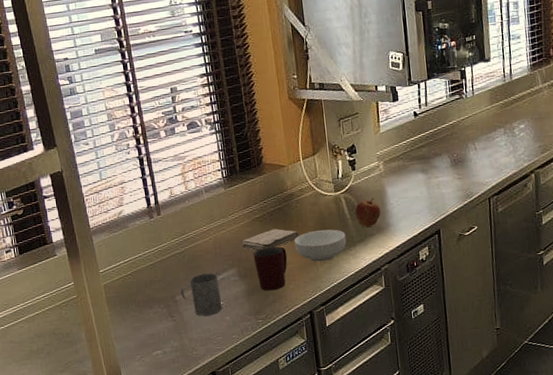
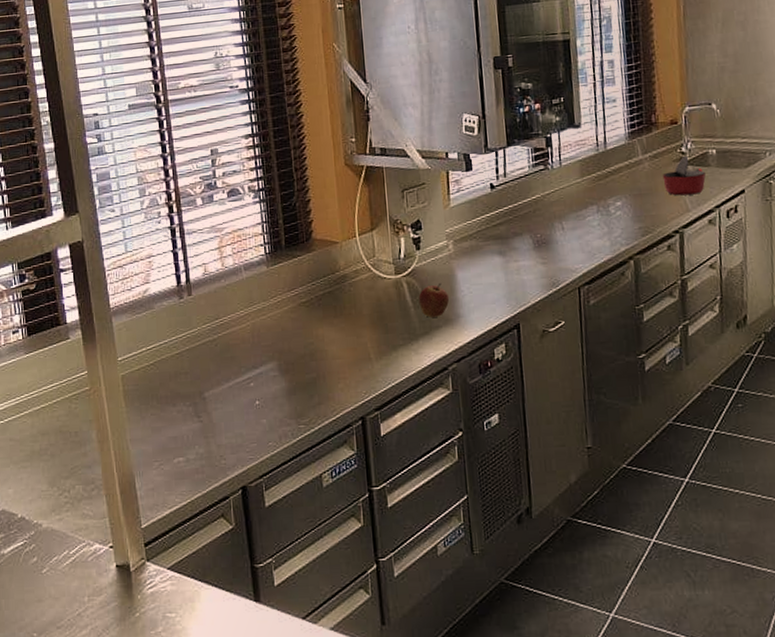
mug: present [180,273,223,316] -> none [210,366,258,418]
washcloth: present [241,228,300,251] -> none [284,315,353,342]
mug: present [253,246,288,291] -> none [297,337,337,390]
cereal bowl: present [294,229,347,262] -> none [345,318,408,358]

